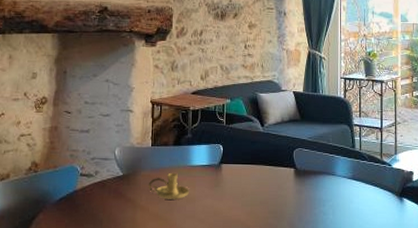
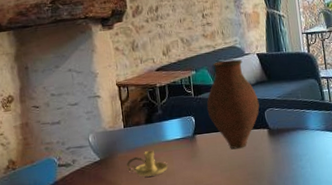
vase: none [236,93,289,185] -> present [206,59,260,149]

